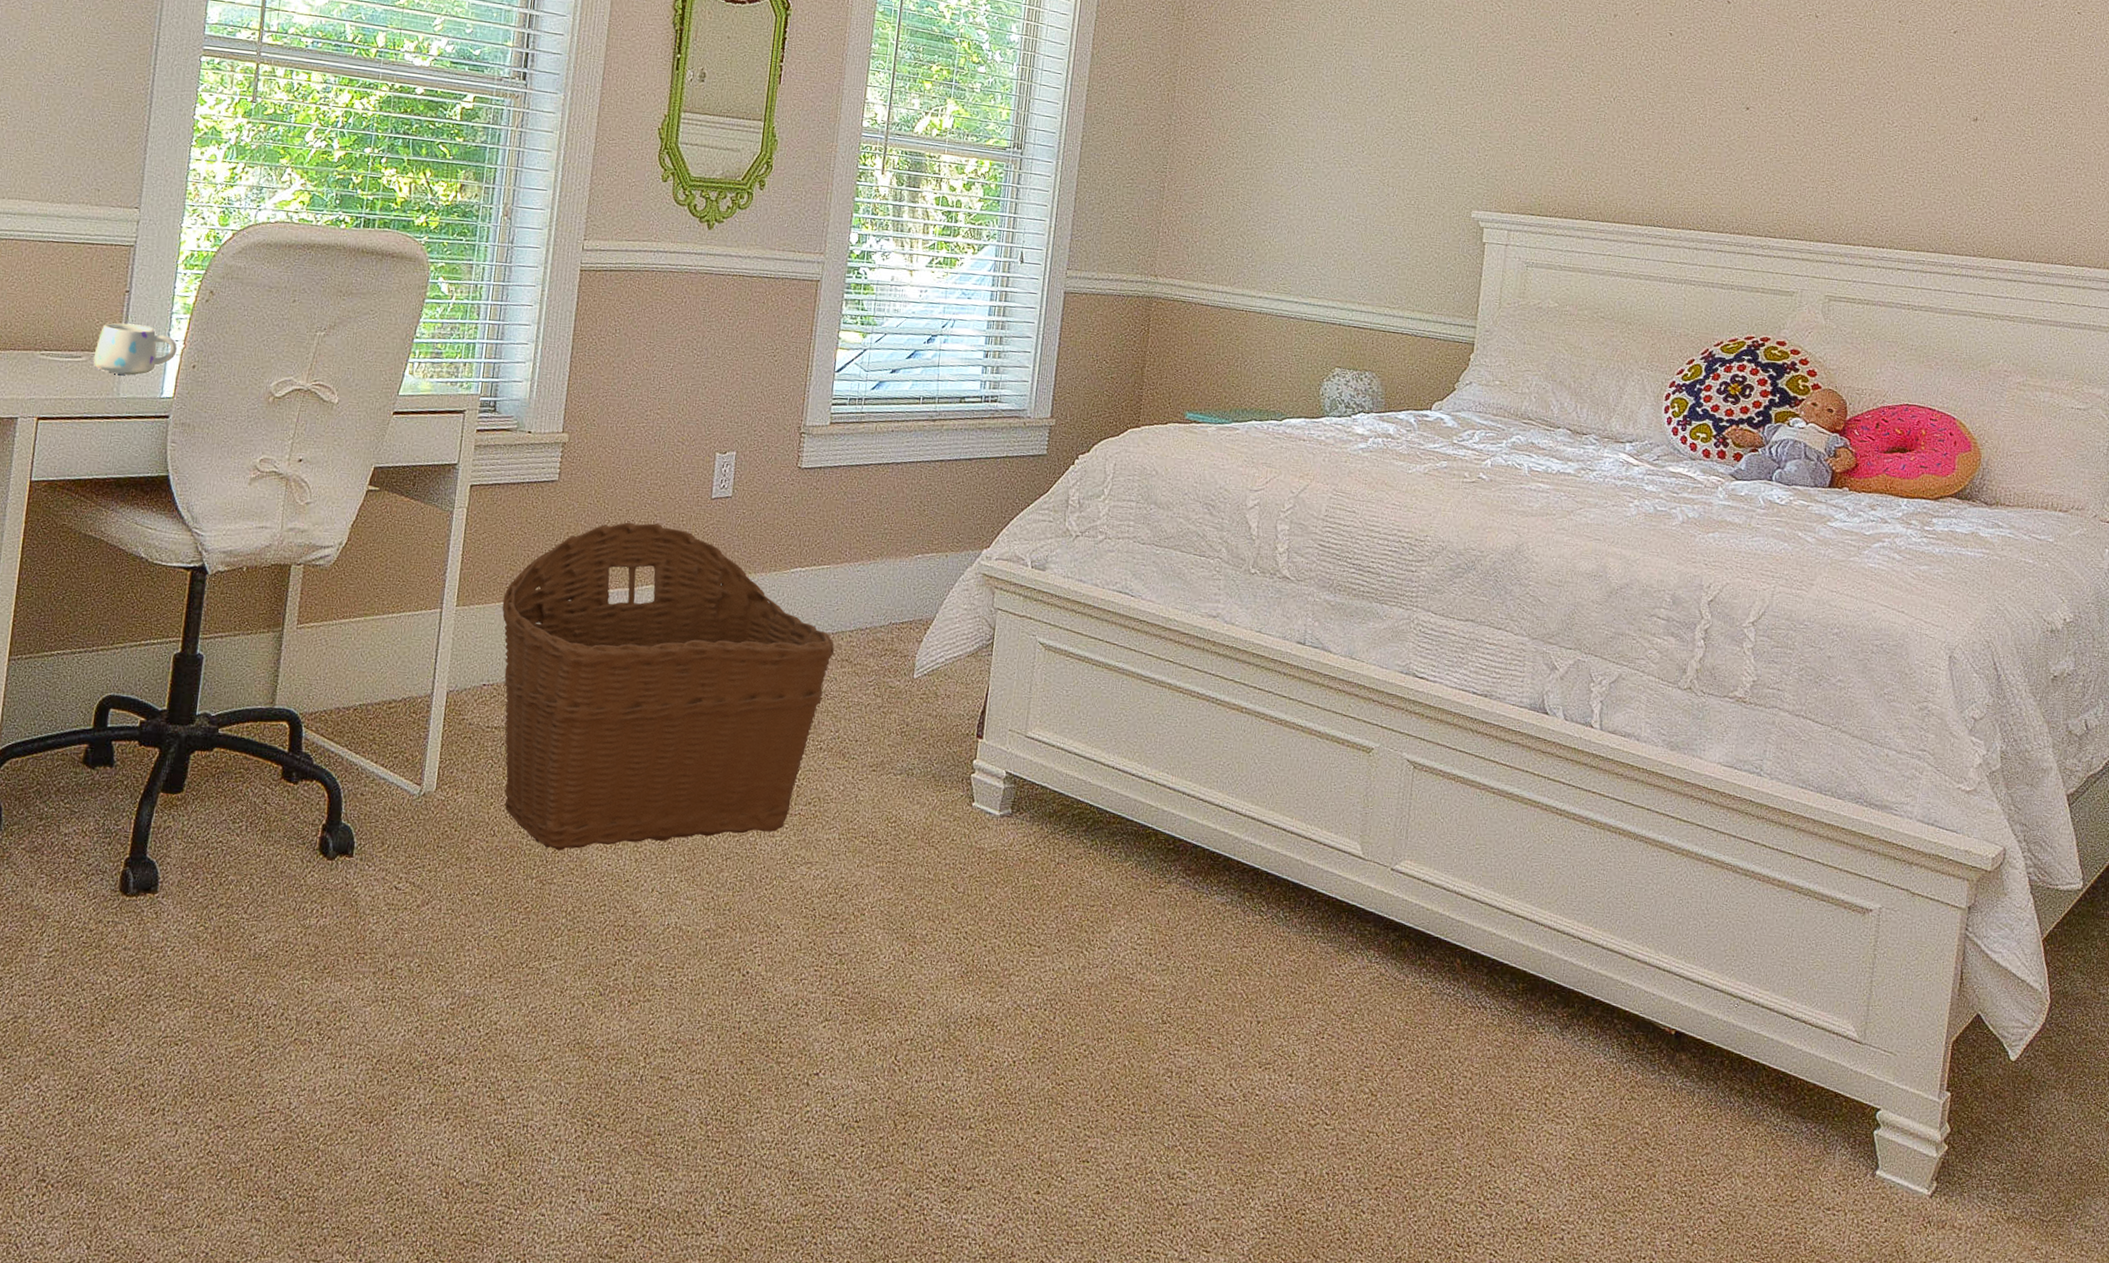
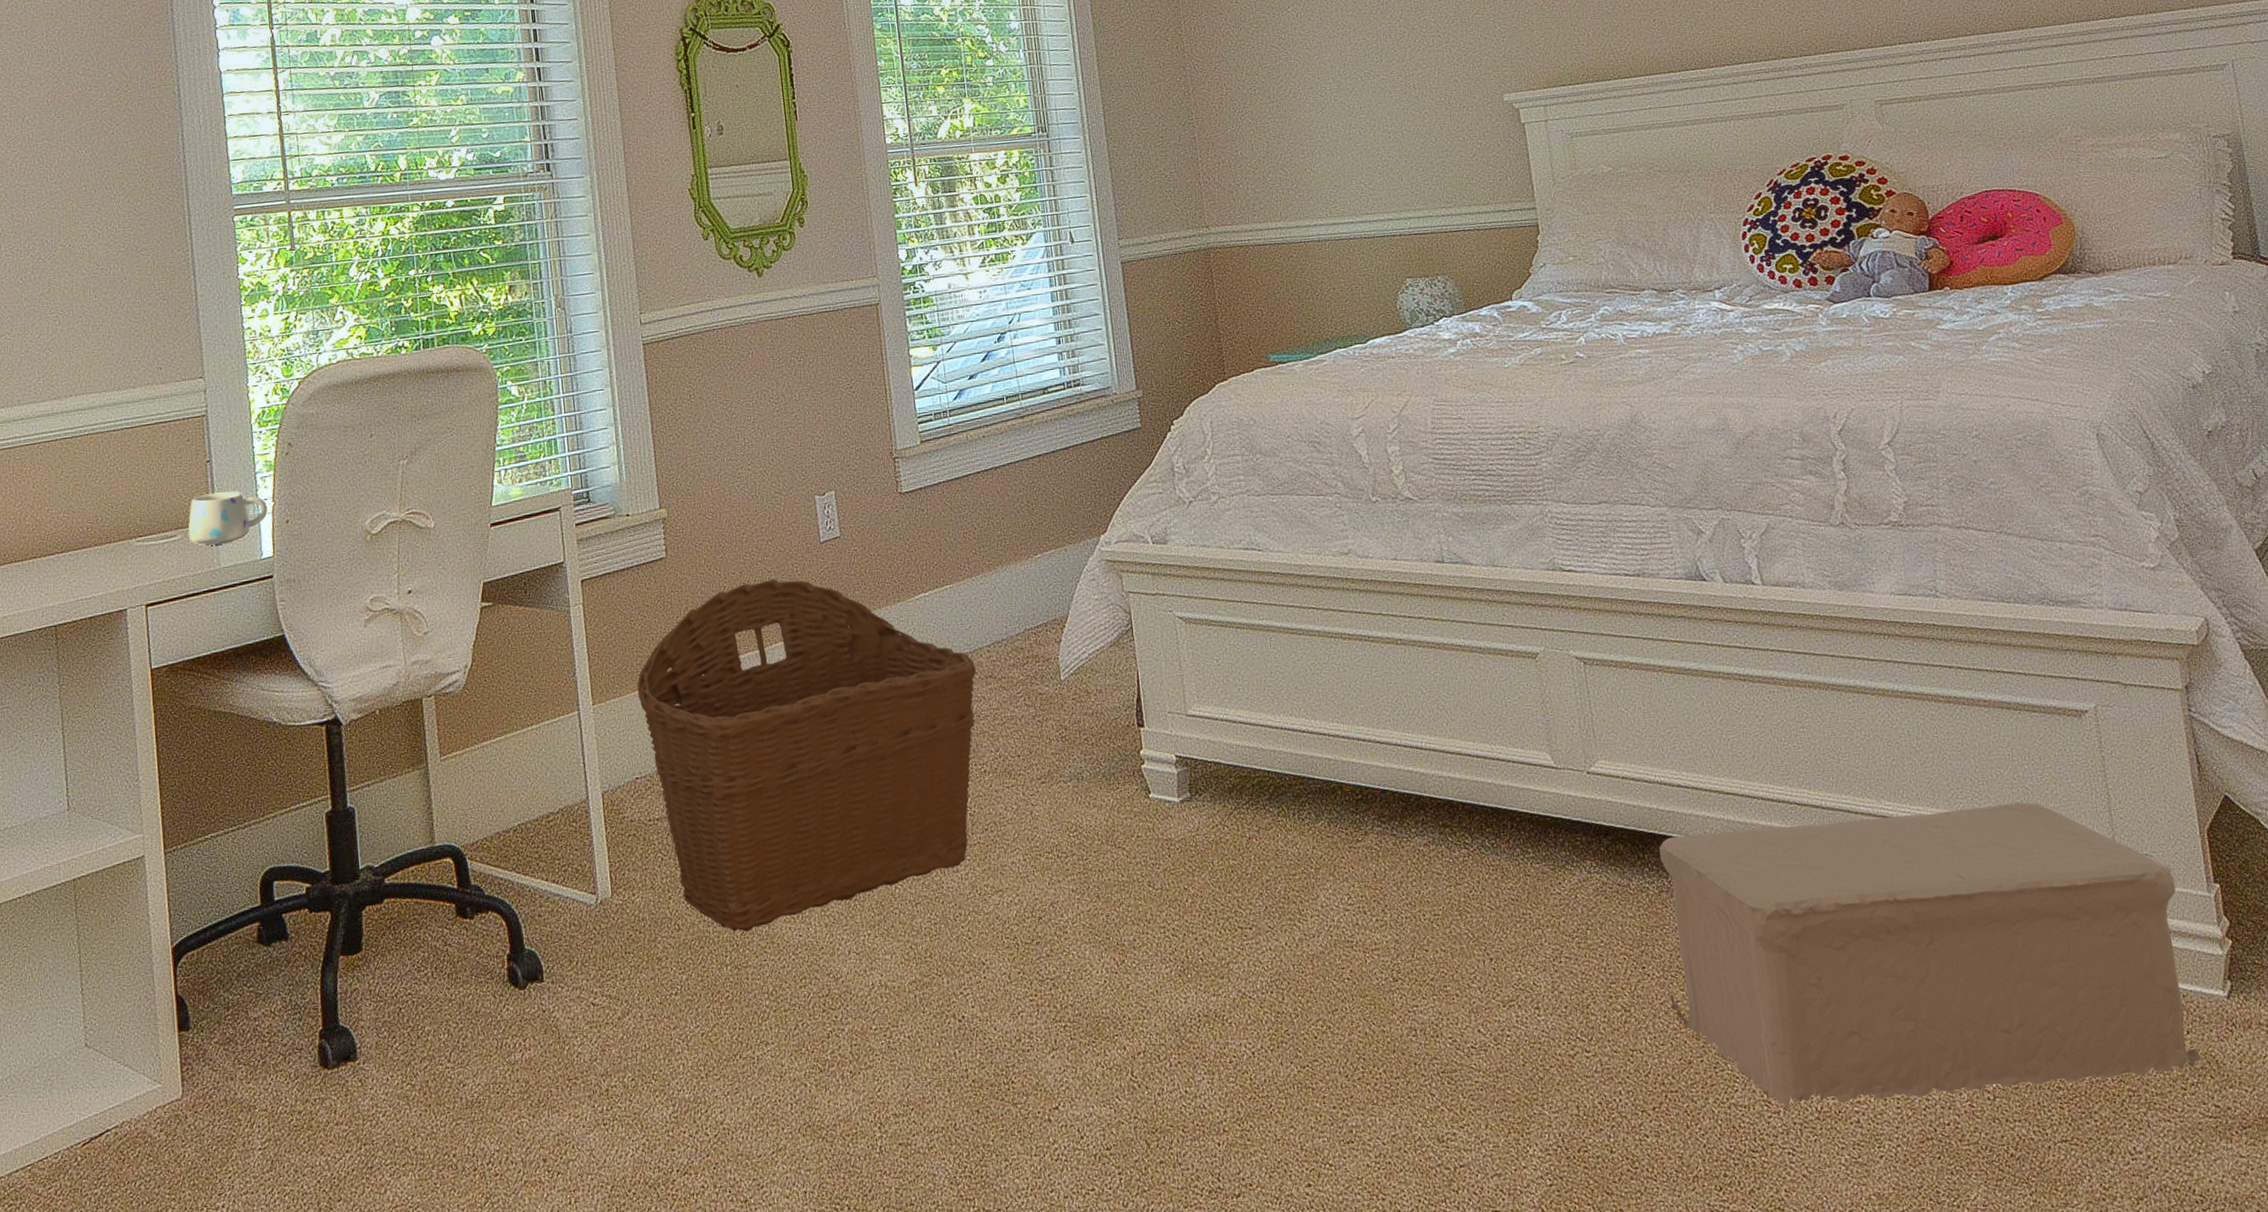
storage ottoman: none [1415,945,1910,1254] -> present [1659,802,2202,1112]

